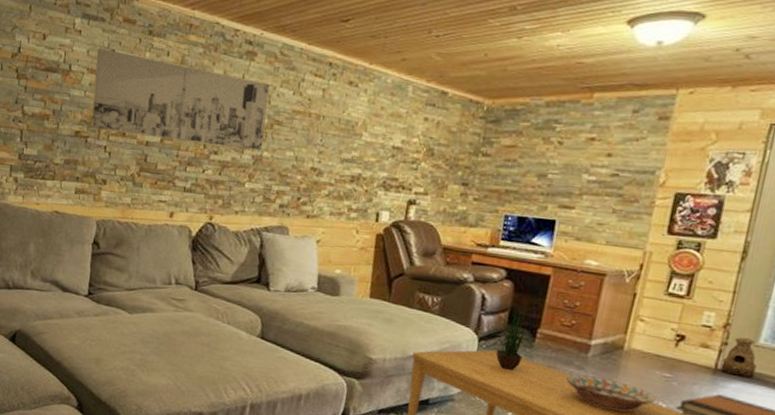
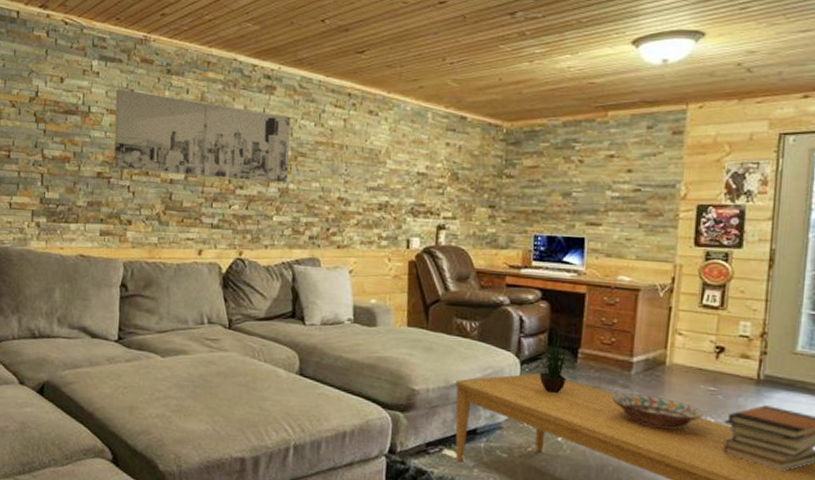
lantern: present [720,337,757,379] -> none [763,346,798,387]

